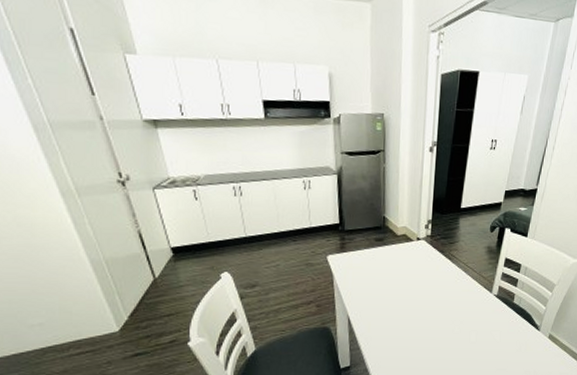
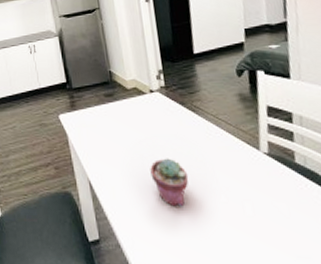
potted succulent: none [404,298,435,337] -> present [150,158,189,207]

